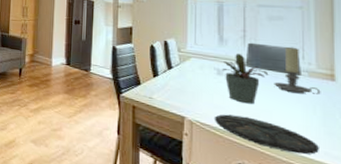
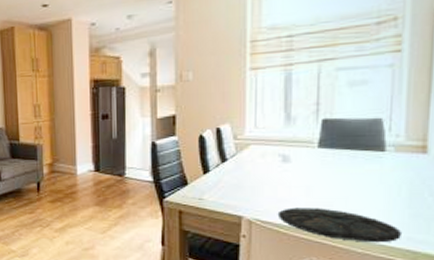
potted plant: present [222,54,269,104] -> none [289,133,346,193]
candle holder: present [274,47,321,96] -> none [351,117,409,174]

